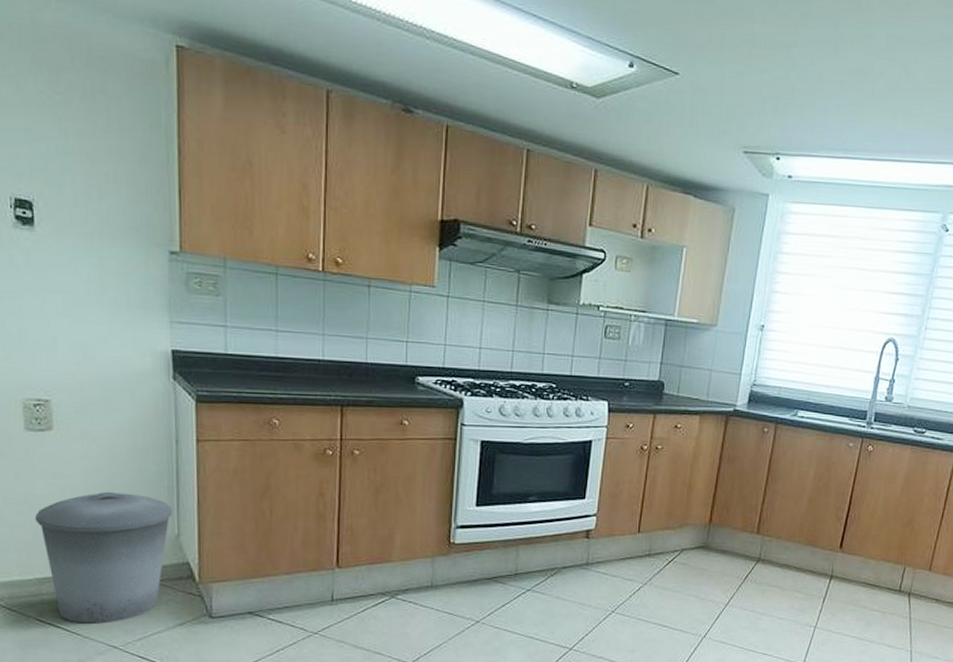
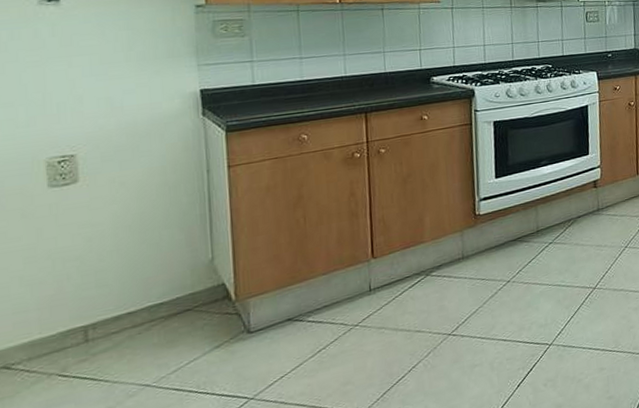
trash can: present [34,491,172,624] -> none [58,227,206,370]

